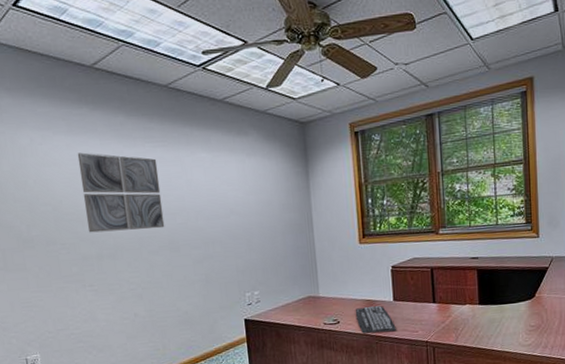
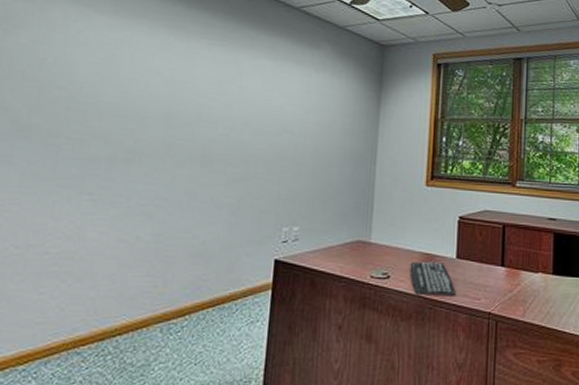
wall art: present [77,152,165,233] -> none [105,37,210,137]

